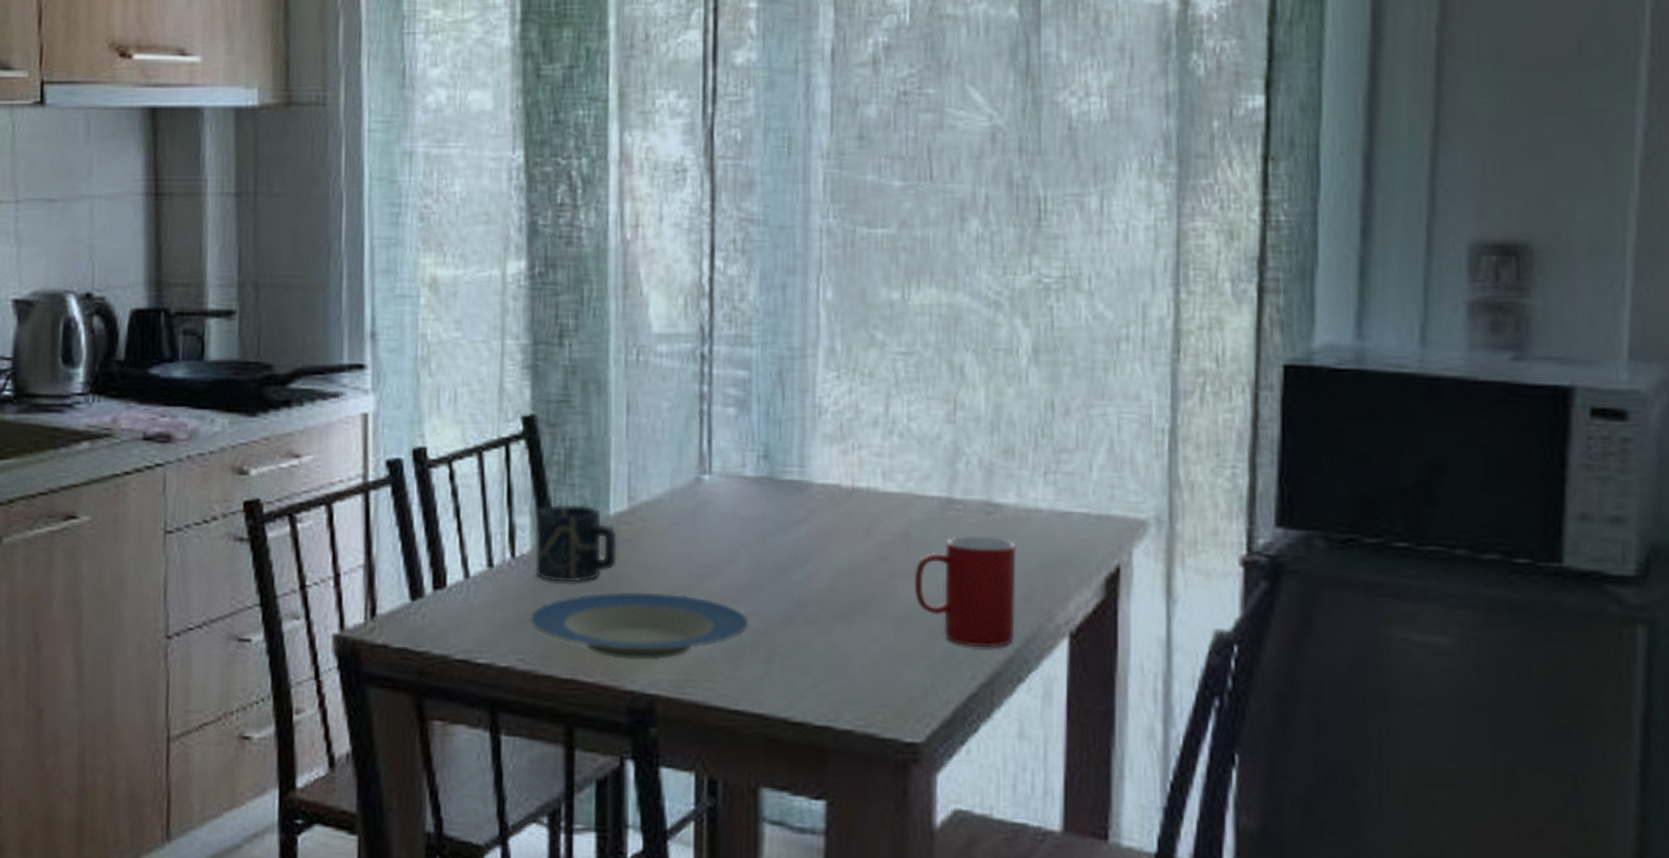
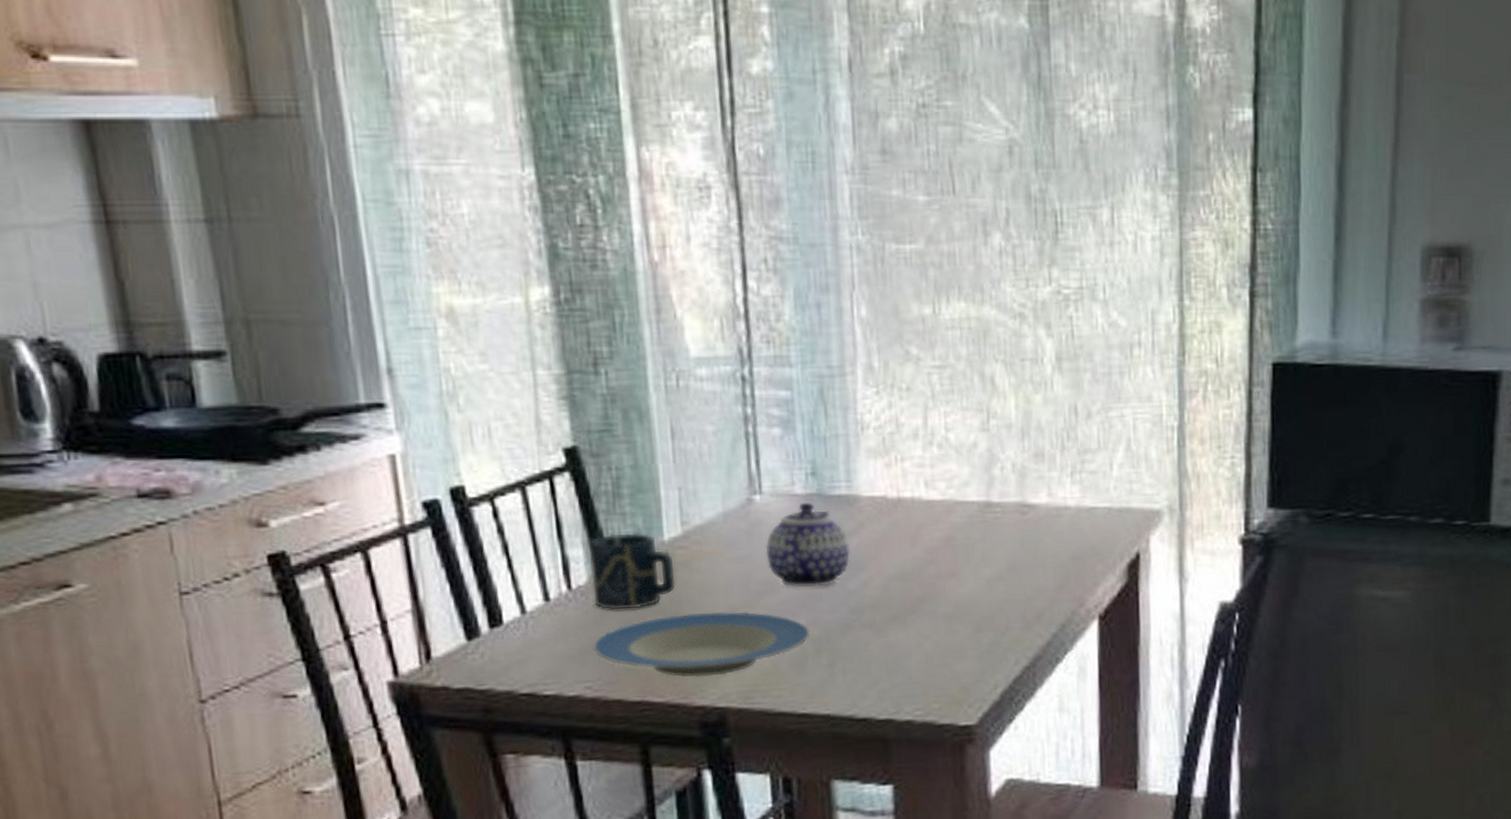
teapot: none [710,485,798,575] -> present [765,502,850,588]
cup: present [913,535,1016,648] -> none [959,534,1052,635]

